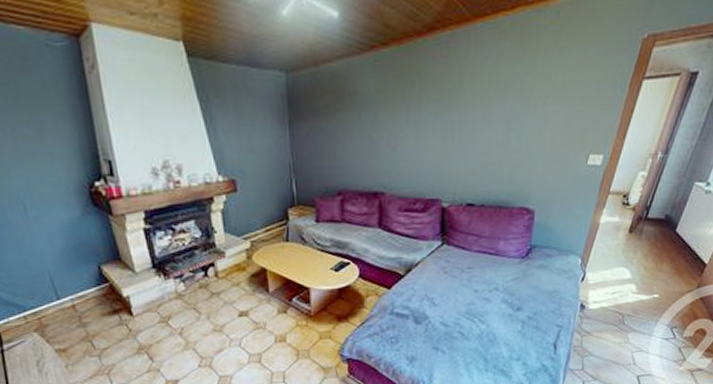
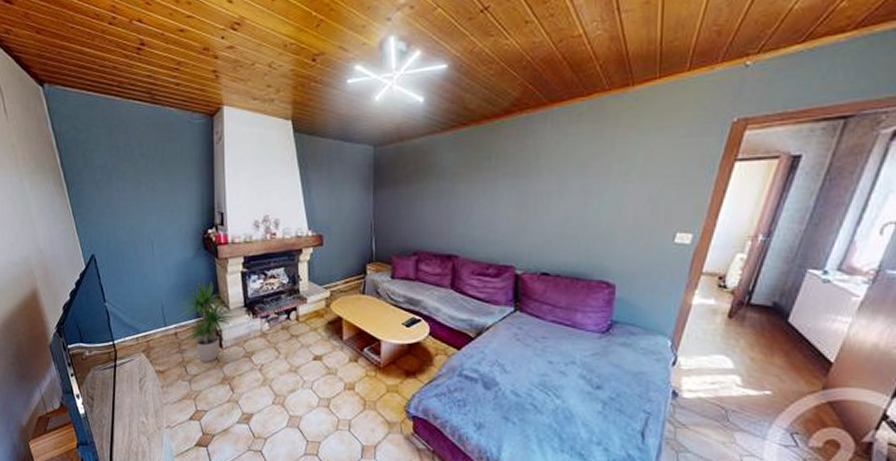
potted plant: none [70,242,144,334] -> present [178,281,235,363]

